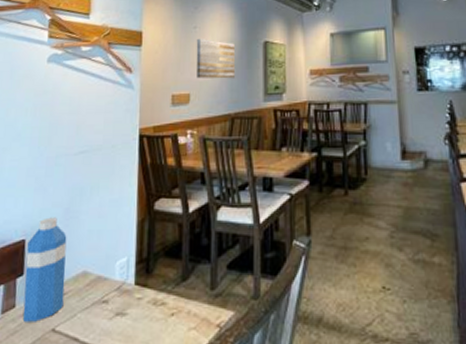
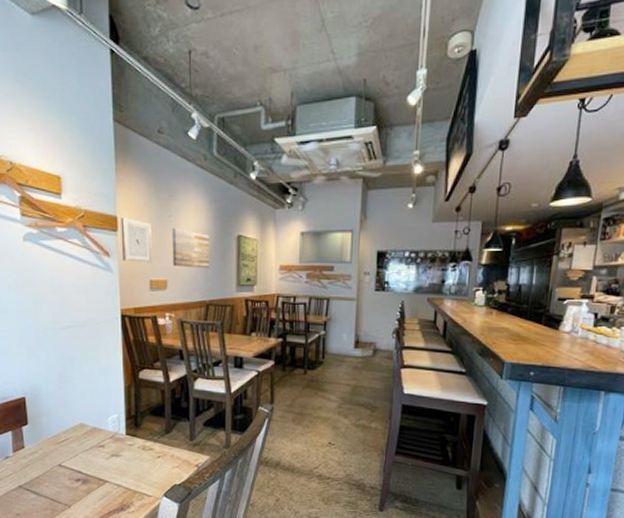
water bottle: present [22,217,67,322] -> none [28,380,66,459]
wall art: none [144,32,176,77] -> present [121,217,152,263]

